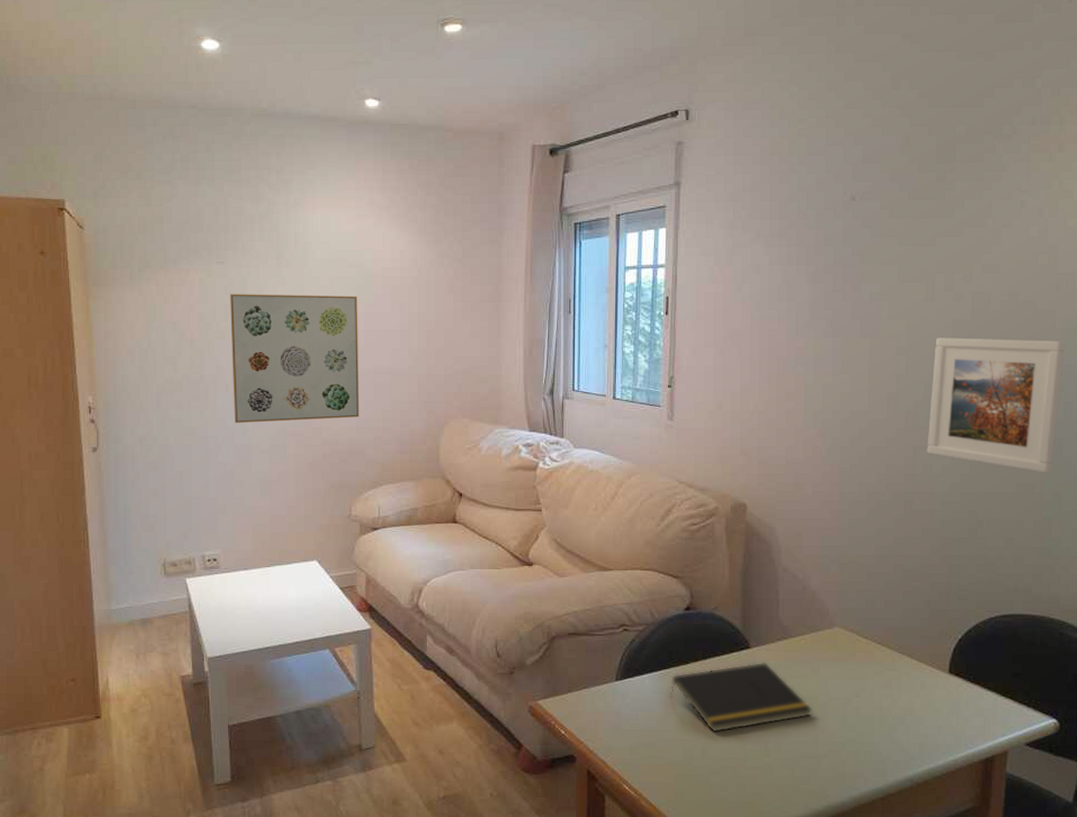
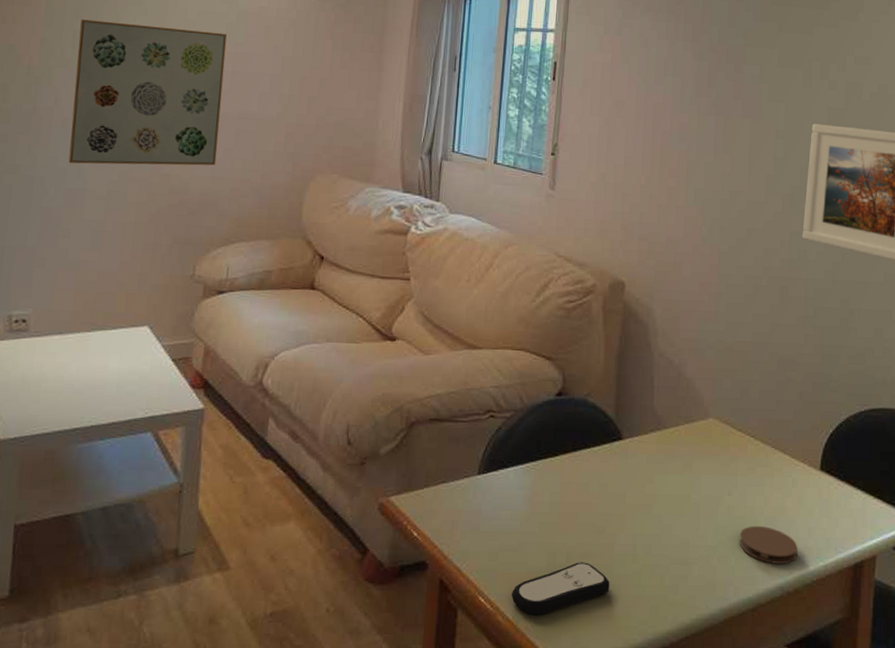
remote control: none [653,756,744,801] -> present [511,562,610,616]
notepad: present [669,662,812,733] -> none [535,455,684,535]
coaster: none [868,724,927,758] -> present [739,526,798,564]

